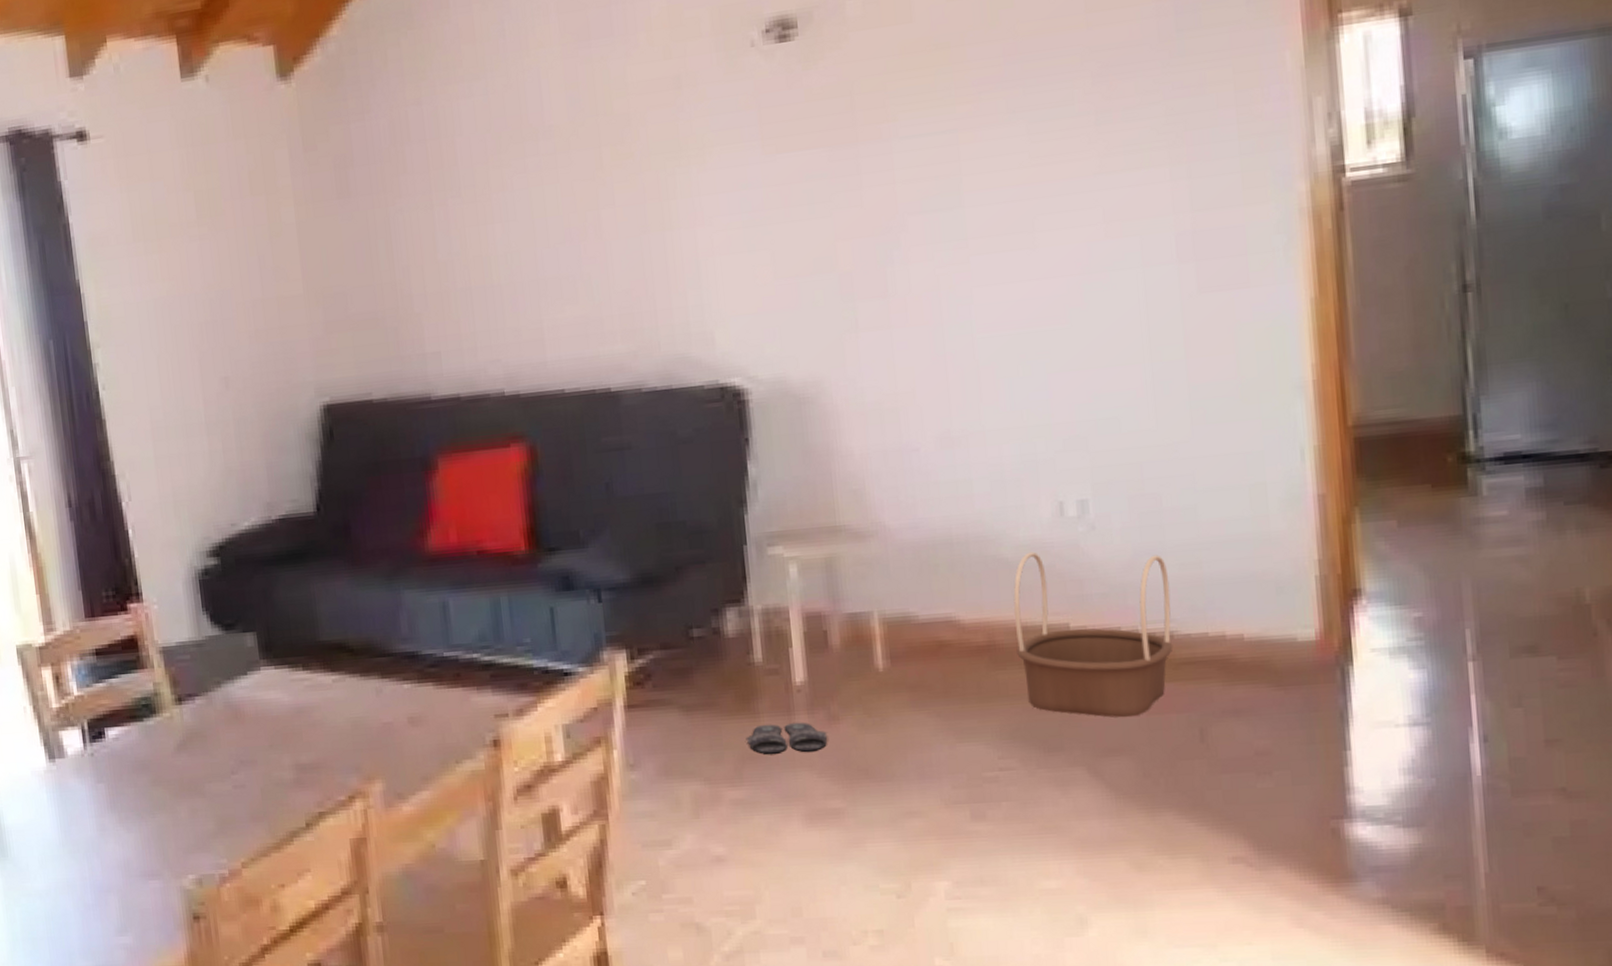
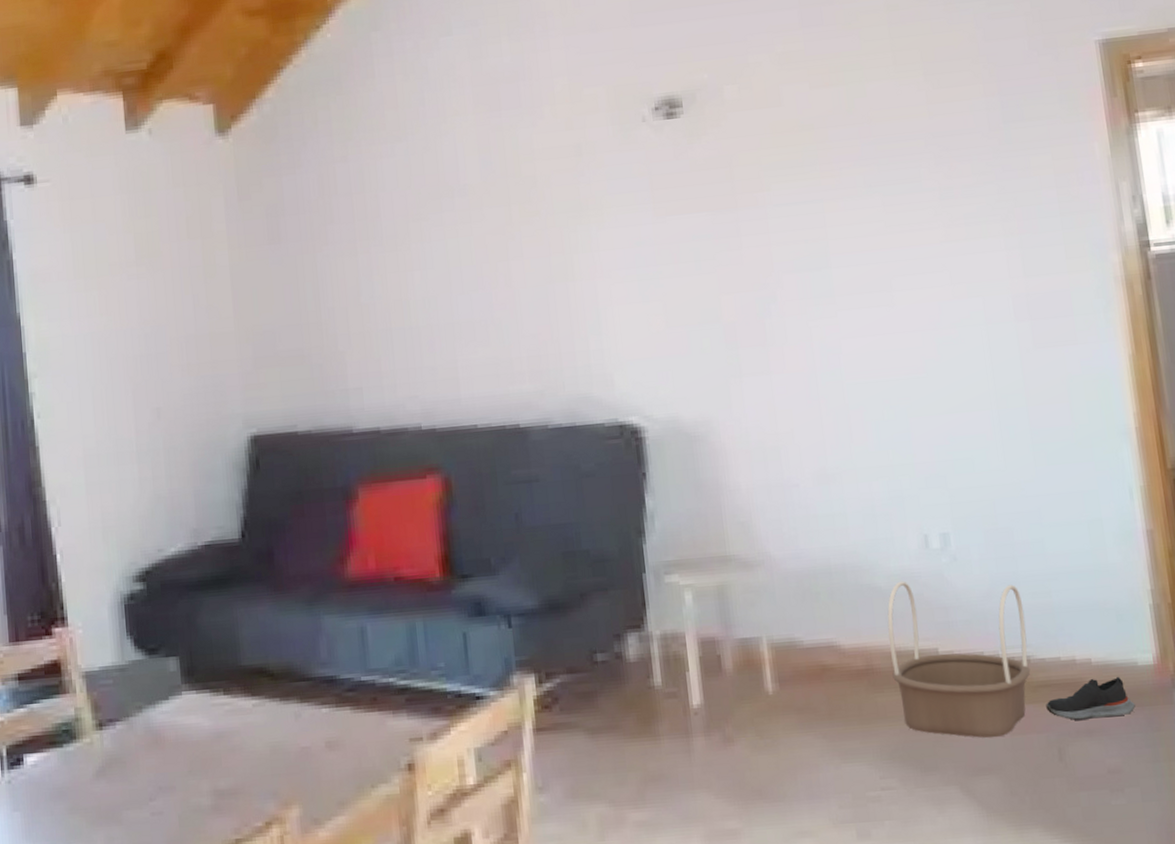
slippers: present [745,722,828,754] -> none [647,744,724,776]
shoe: none [1188,653,1291,701] -> present [1046,676,1136,721]

